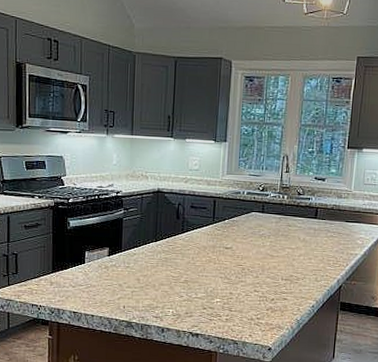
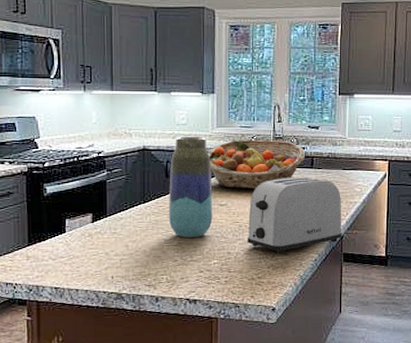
vase: none [177,181,220,276] -> present [168,136,213,238]
fruit basket: none [217,187,311,236] -> present [207,139,306,190]
toaster: none [249,225,343,298] -> present [247,176,342,253]

